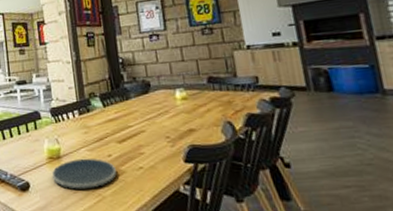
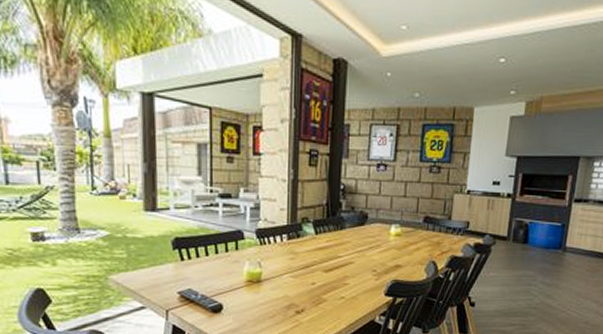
plate: present [52,158,117,189] -> none [250,284,317,314]

